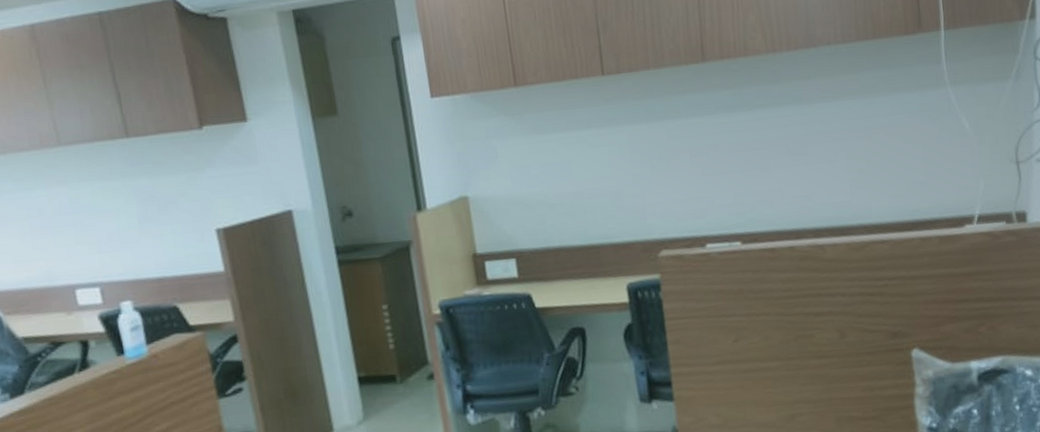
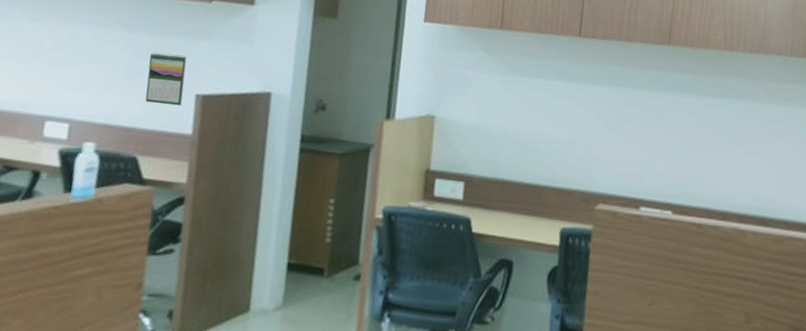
calendar: none [156,191,205,249] -> present [145,52,187,106]

